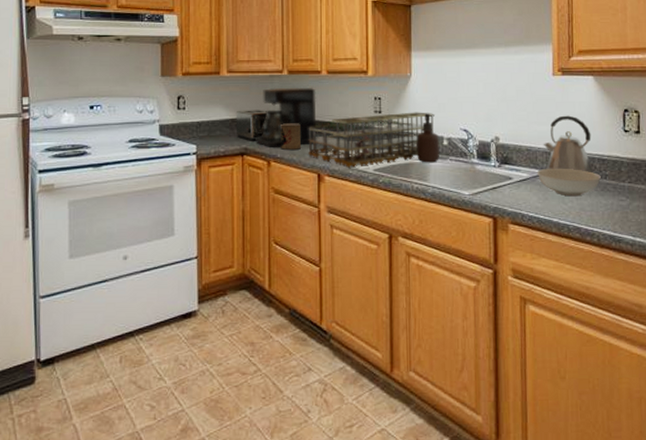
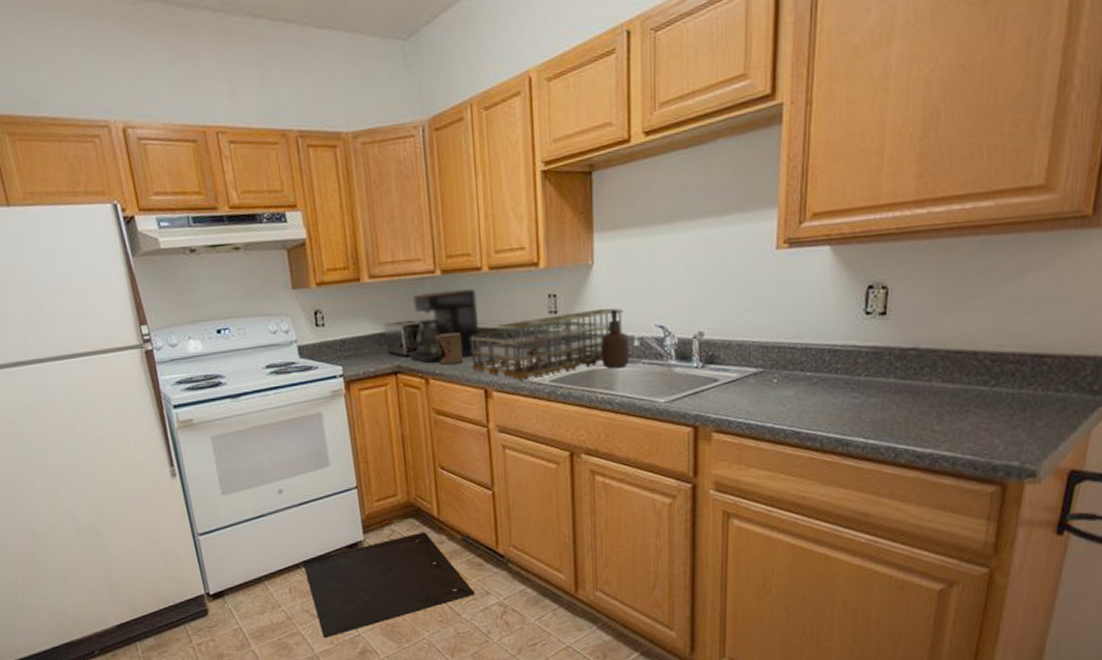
door mat: none [137,304,298,412] -> present [303,531,475,637]
bowl: present [536,168,601,197] -> none [749,363,830,397]
kettle: present [544,115,596,174] -> none [760,298,824,368]

